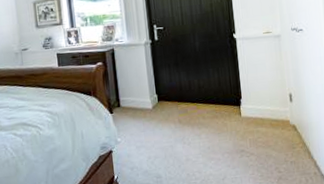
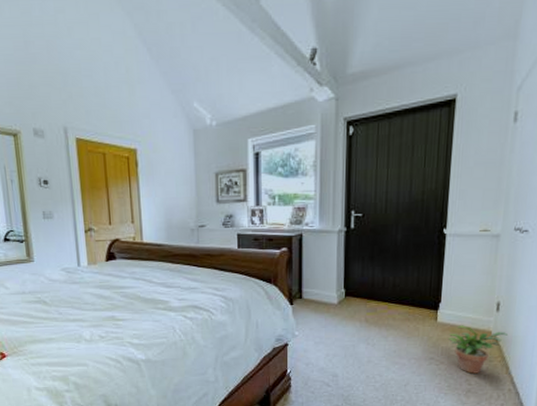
potted plant: none [253,117,304,162] -> present [448,325,508,374]

